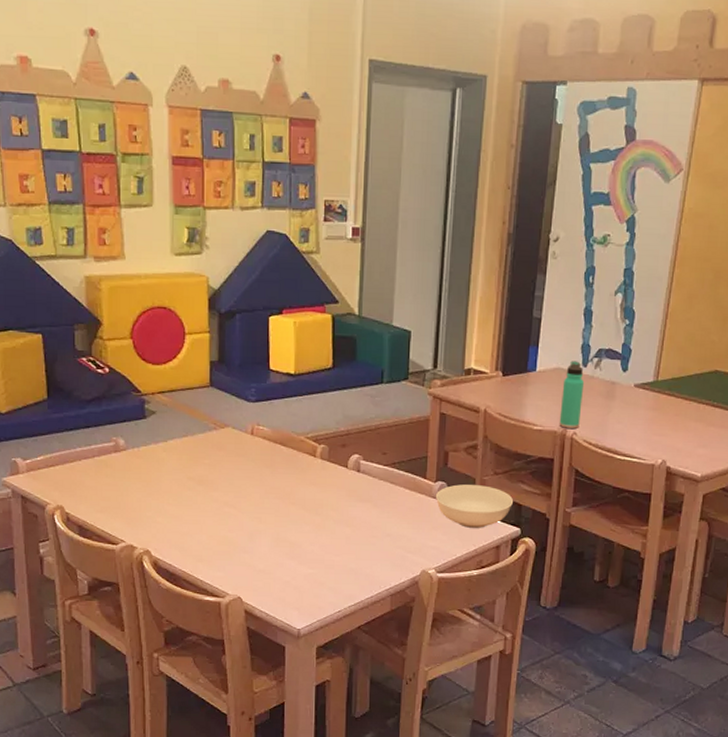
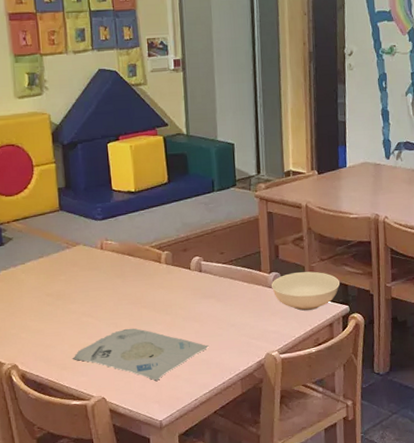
paper: none [210,525,360,586] -> present [73,328,210,381]
thermos bottle: present [559,361,585,429] -> none [370,155,390,214]

